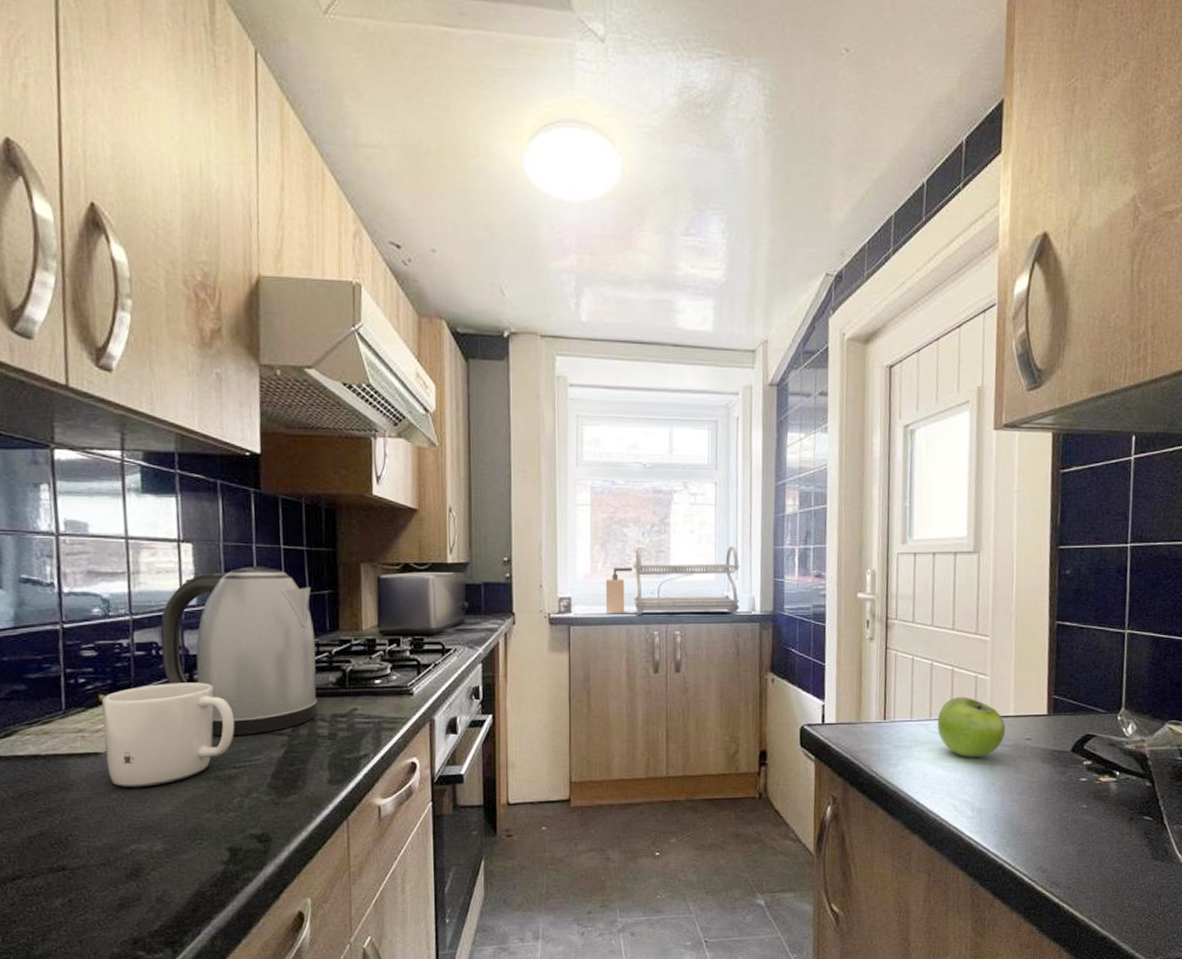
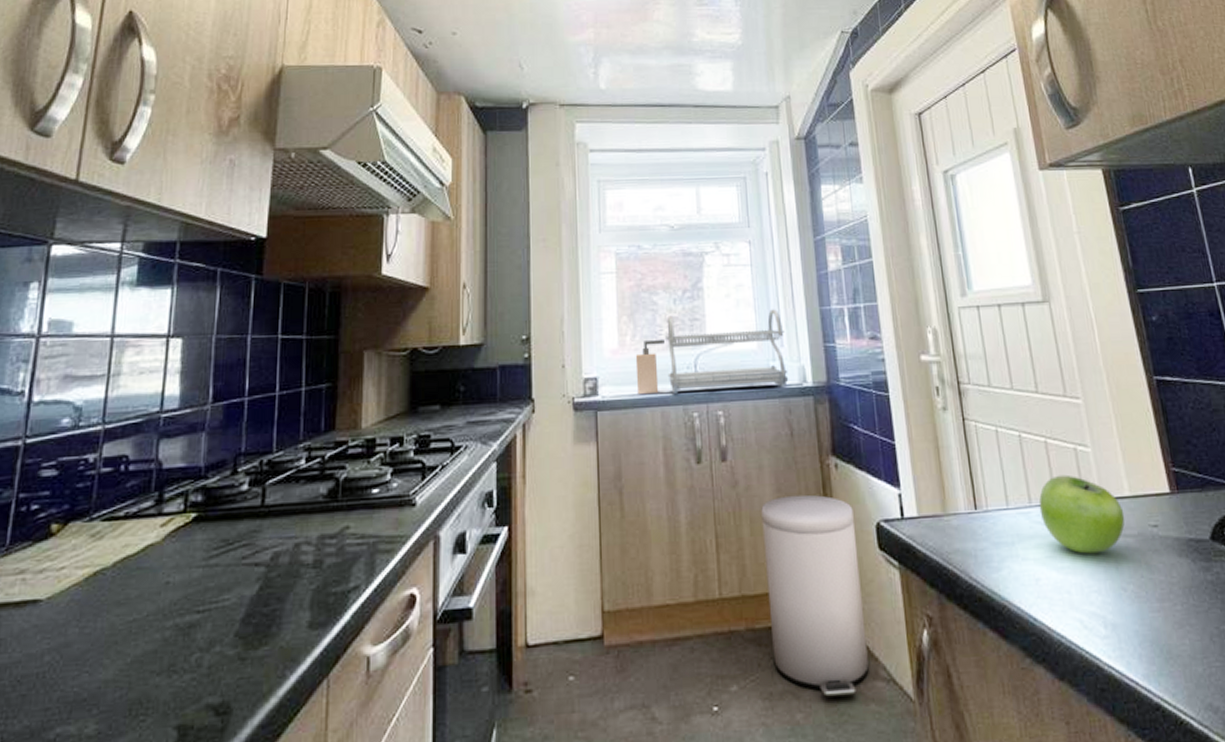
mug: present [101,683,235,787] -> none [45,502,205,645]
kettle: present [160,566,317,735] -> none [130,359,308,570]
toaster: present [376,572,468,635] -> none [377,355,482,434]
pedal bin: none [705,702,783,850] -> present [761,494,870,697]

